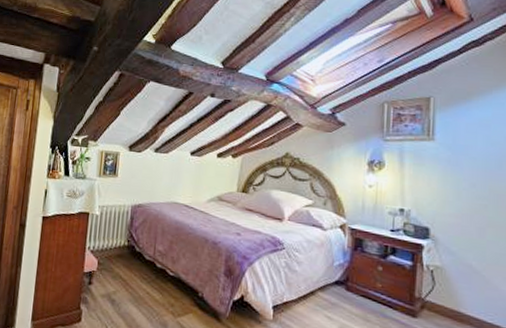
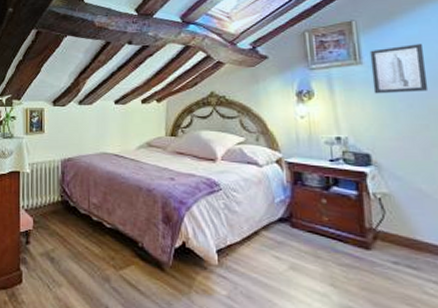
wall art: none [441,126,494,173] -> present [369,44,429,94]

